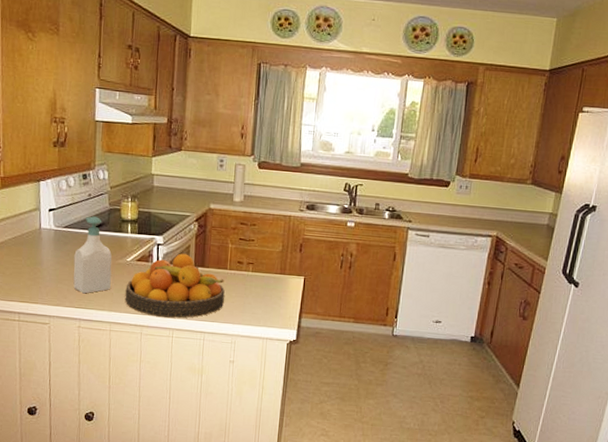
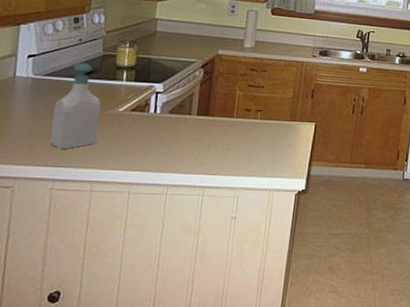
fruit bowl: present [125,253,225,318] -> none [112,101,230,173]

